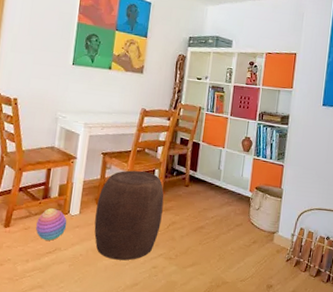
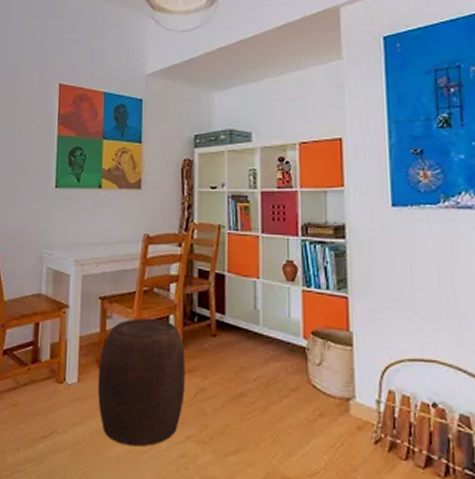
stacking toy: present [36,208,67,241] -> none [26,376,64,420]

